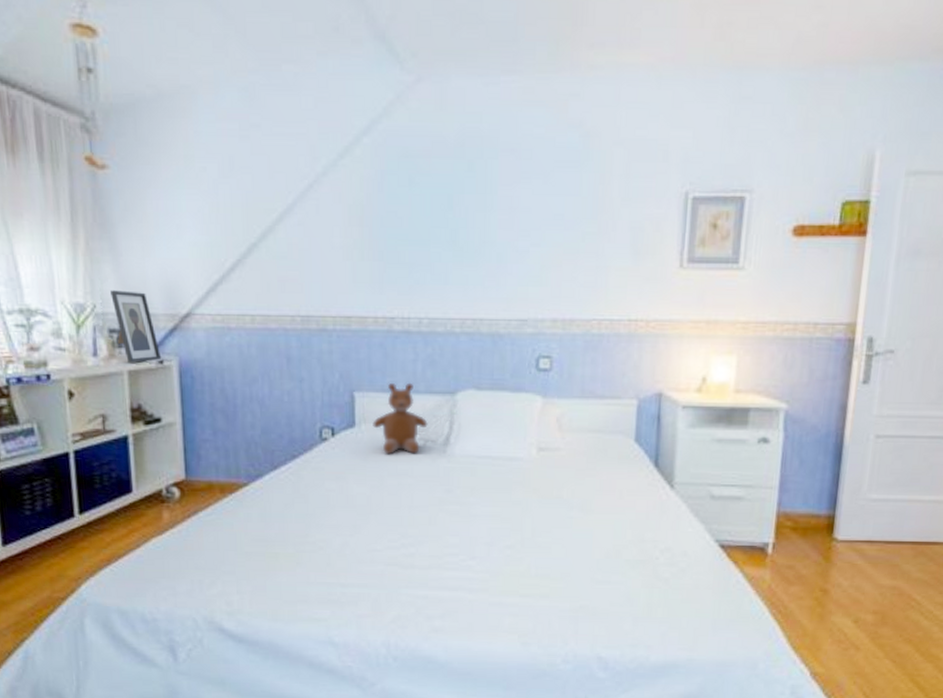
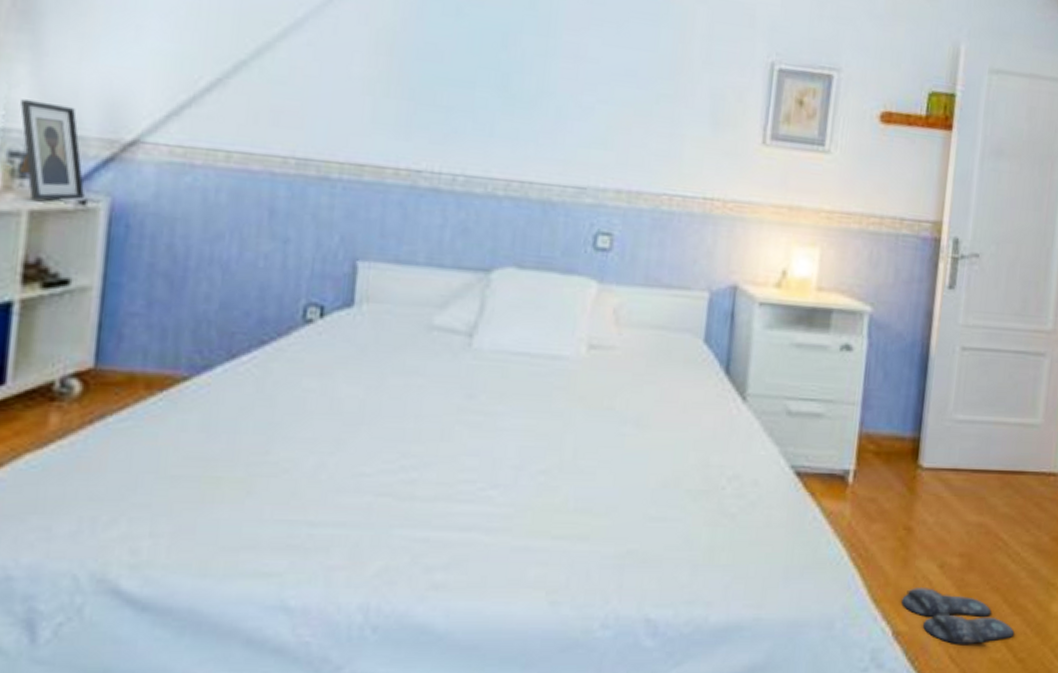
teddy bear: present [373,382,428,454] -> none [378,253,452,346]
slippers: none [819,637,927,685] -> present [902,586,1015,645]

